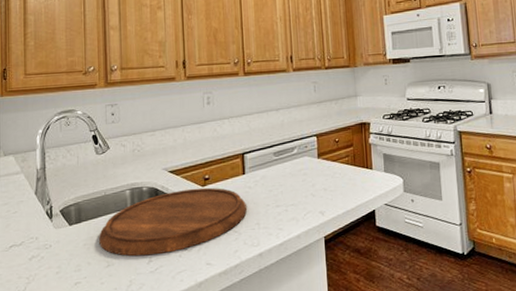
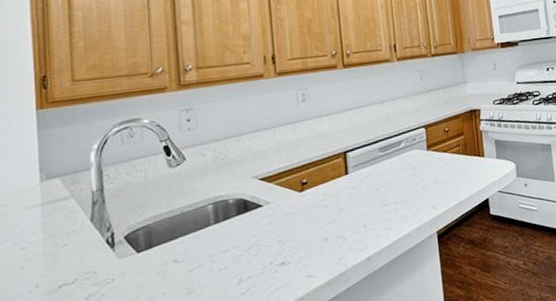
cutting board: present [99,187,247,257] -> none [176,192,351,280]

